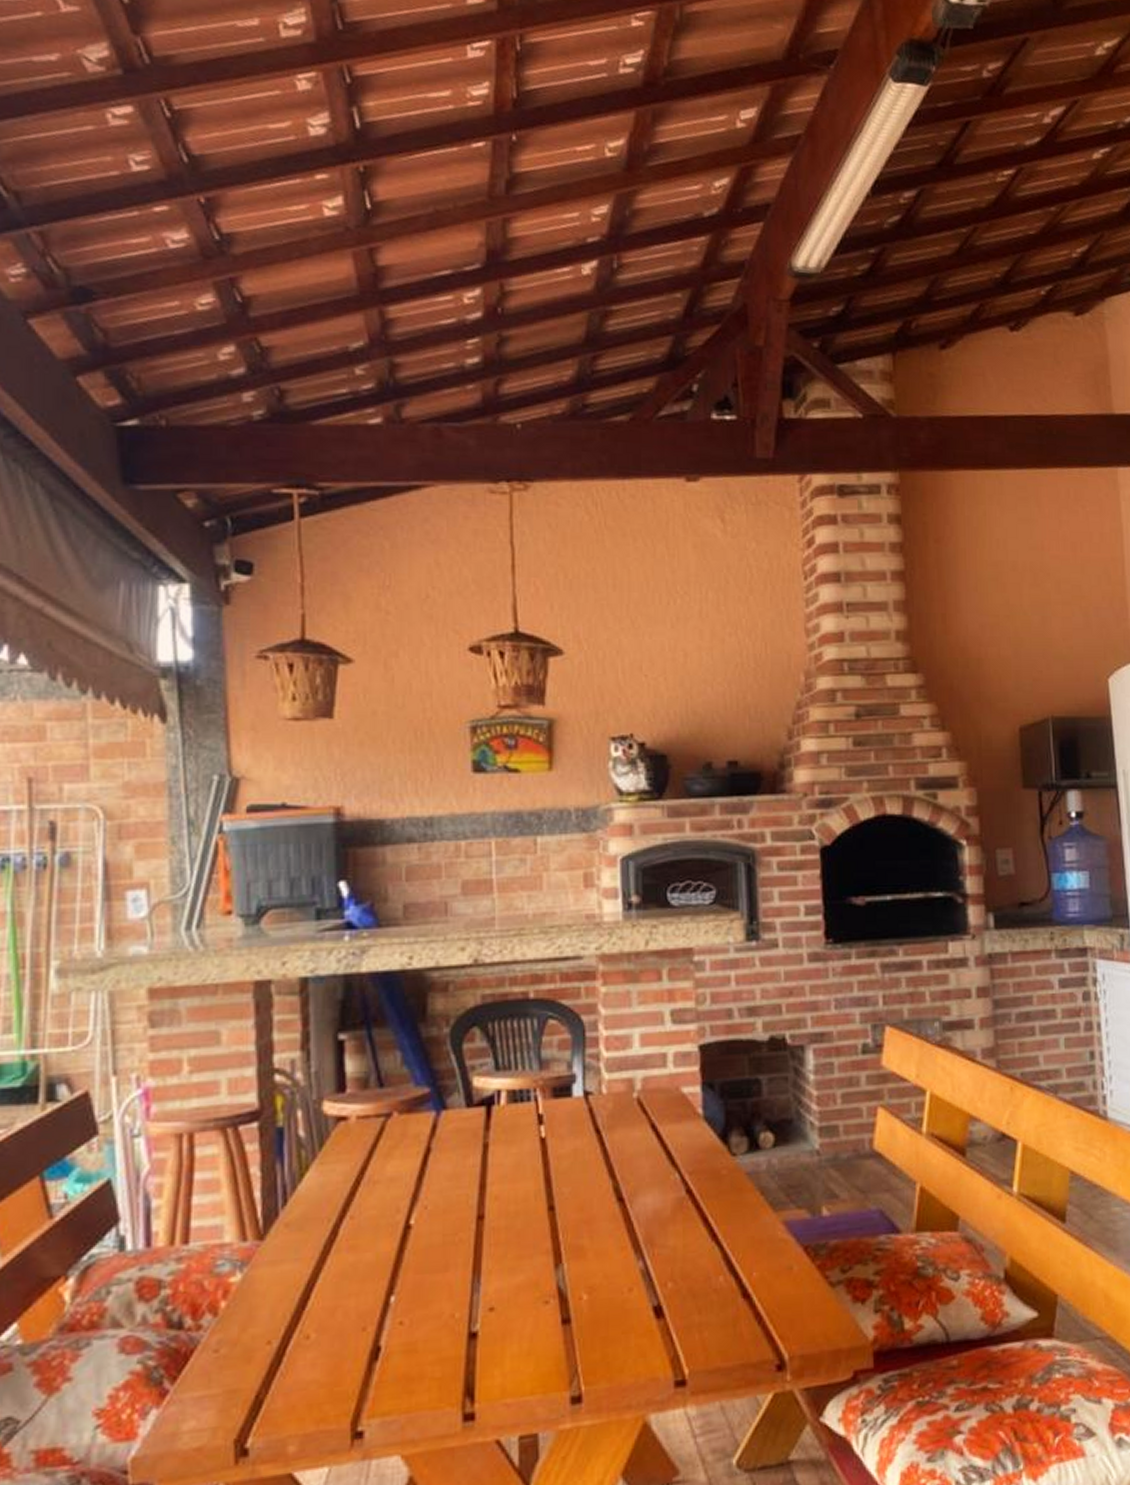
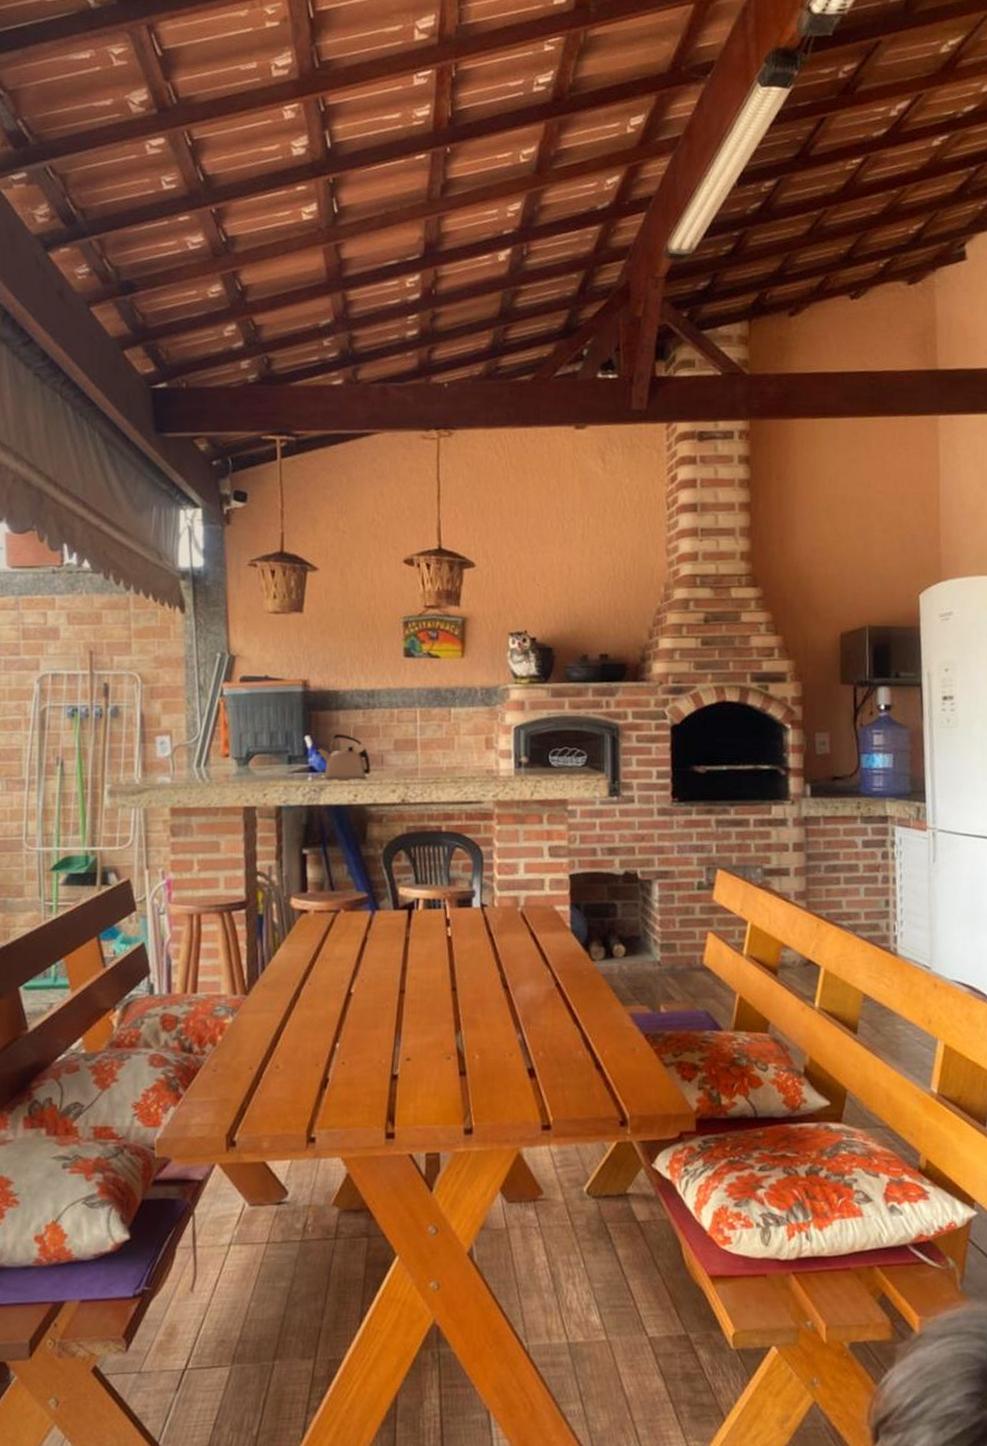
kettle: none [356,876,431,940] -> present [317,733,371,782]

